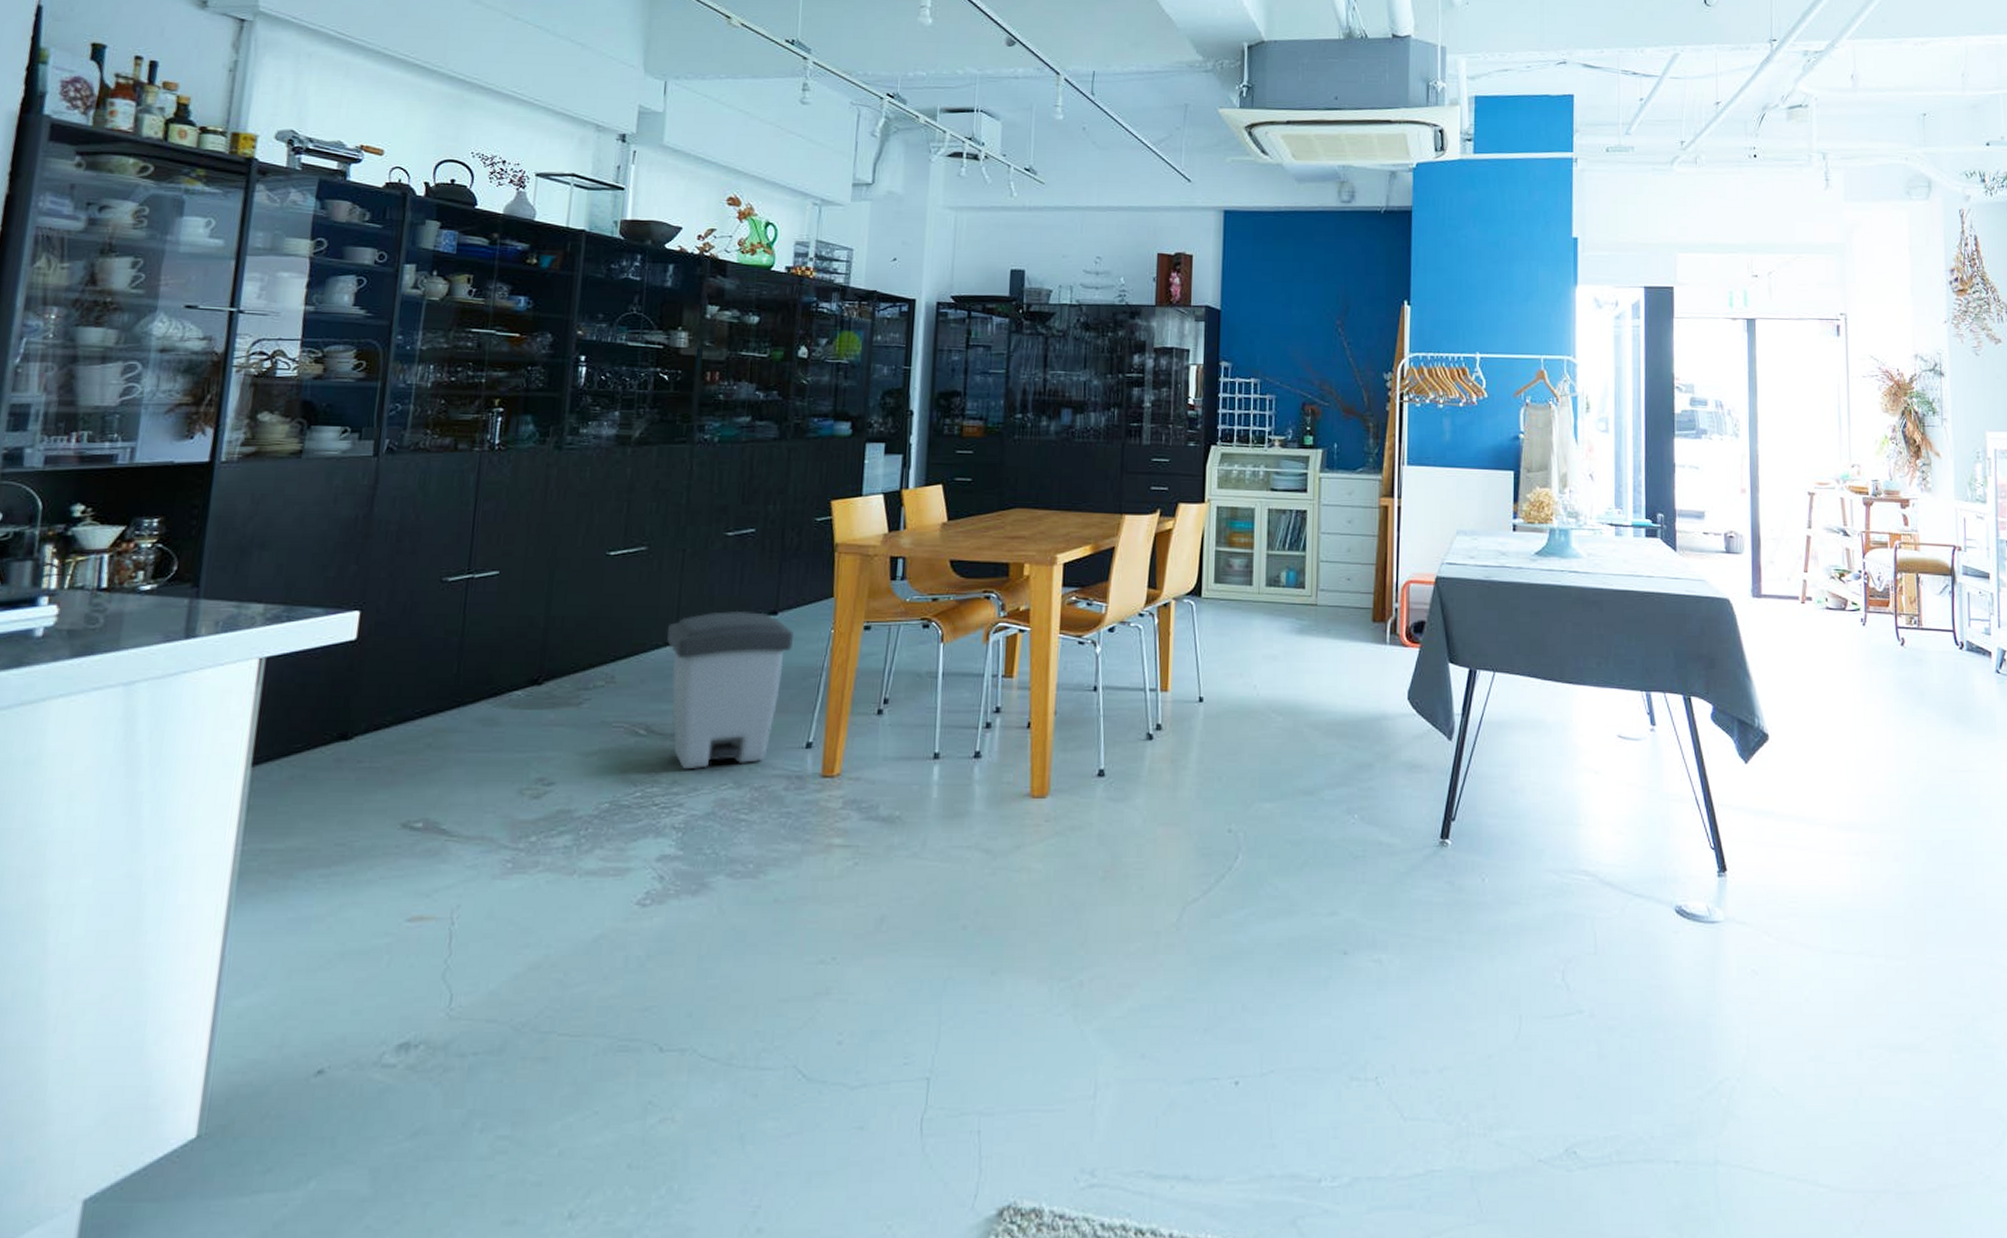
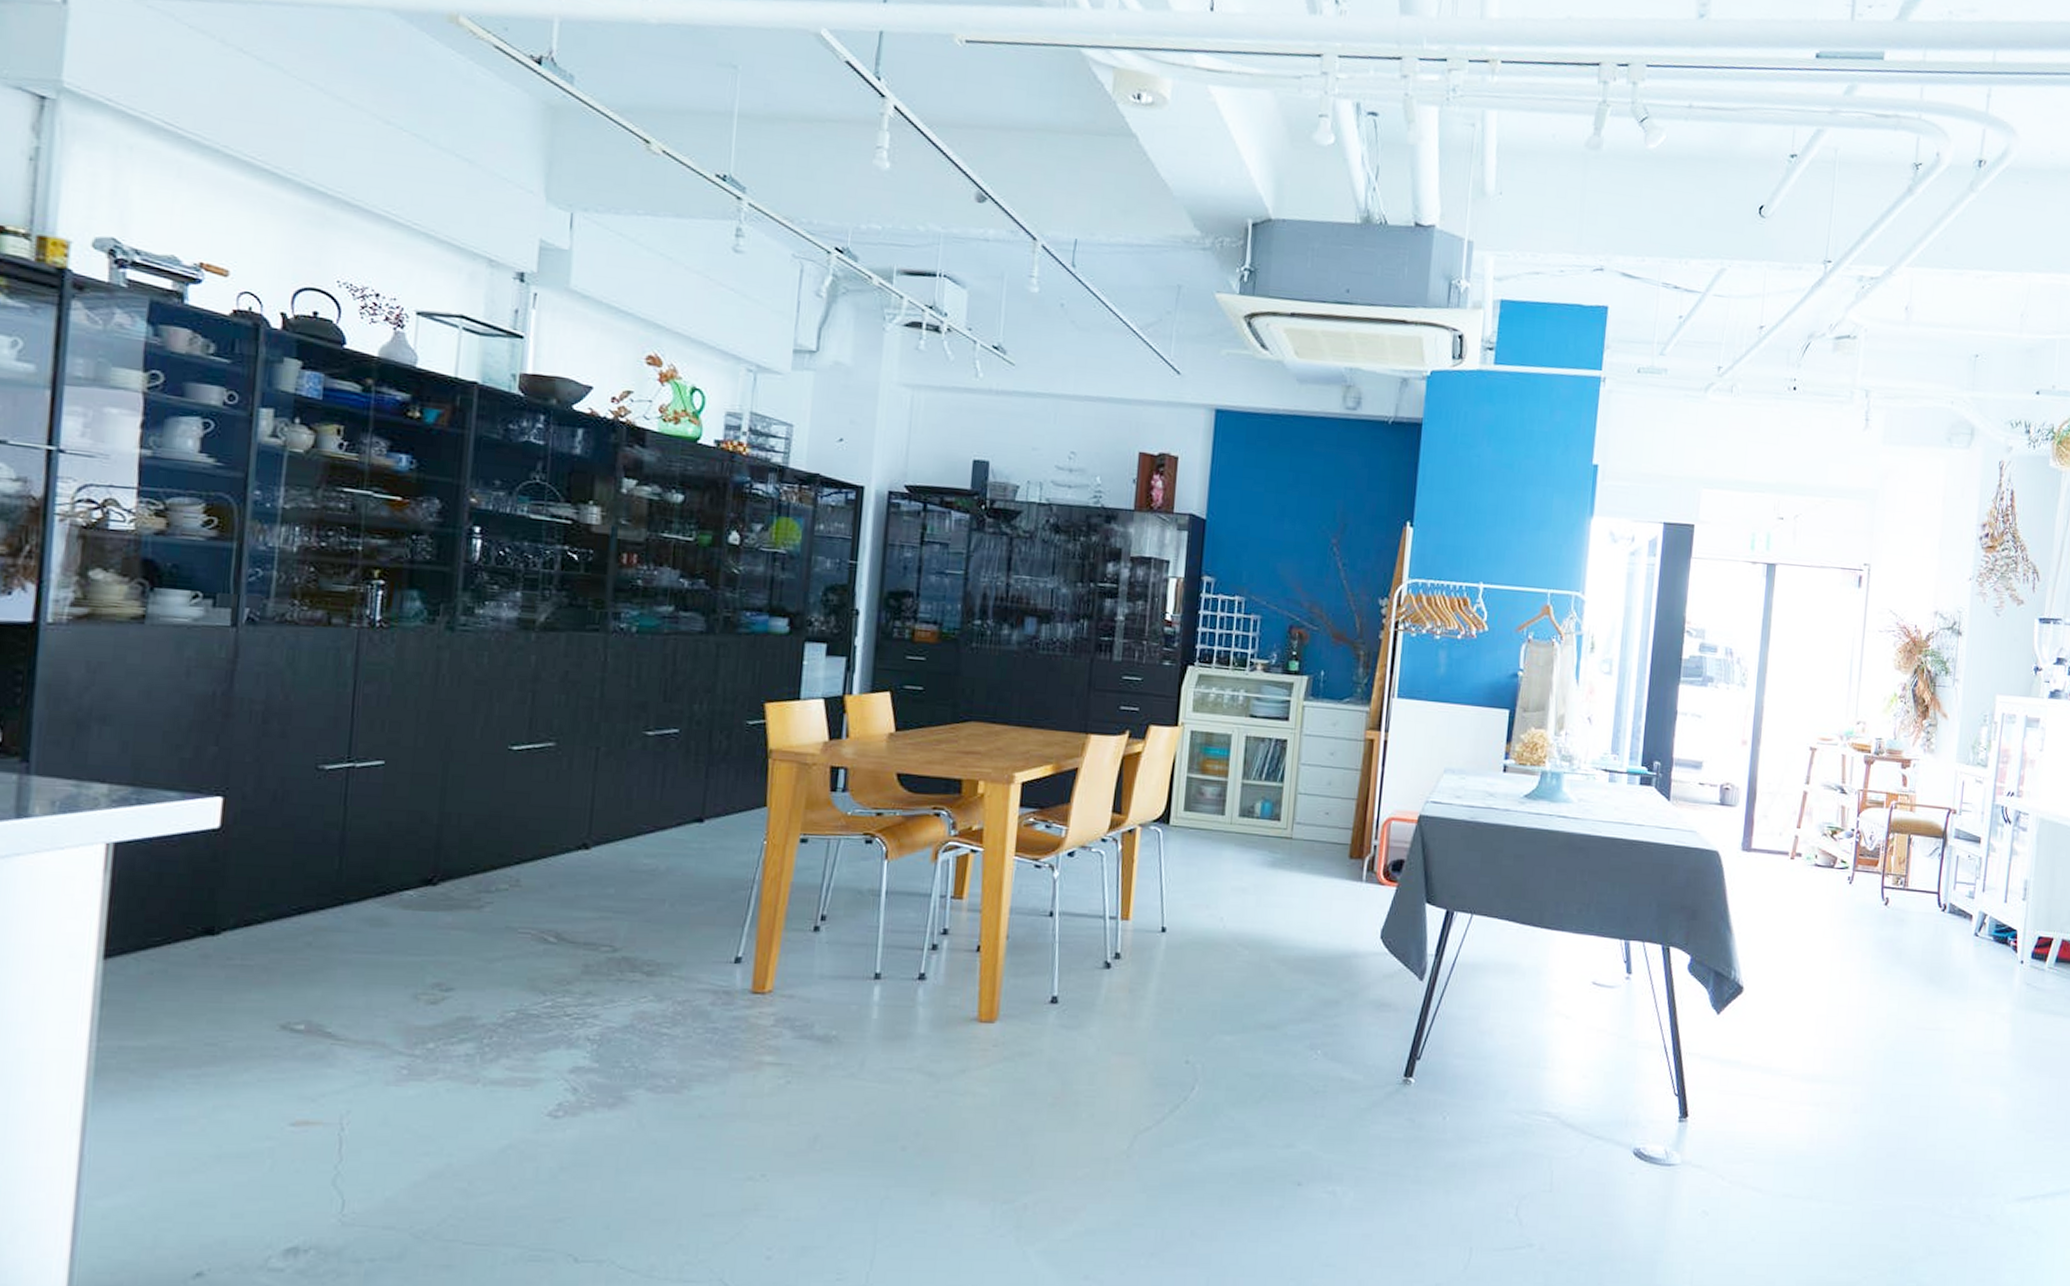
trash can: present [667,610,795,770] -> none [579,815,723,981]

